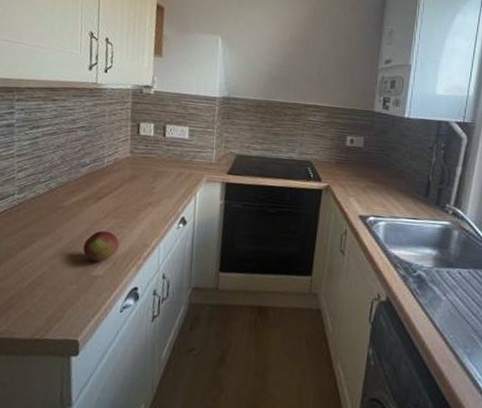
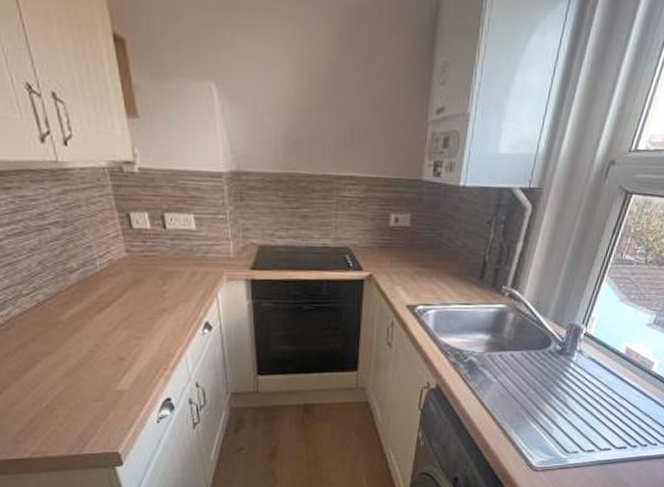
apple: present [83,230,120,261] -> none [98,343,139,375]

